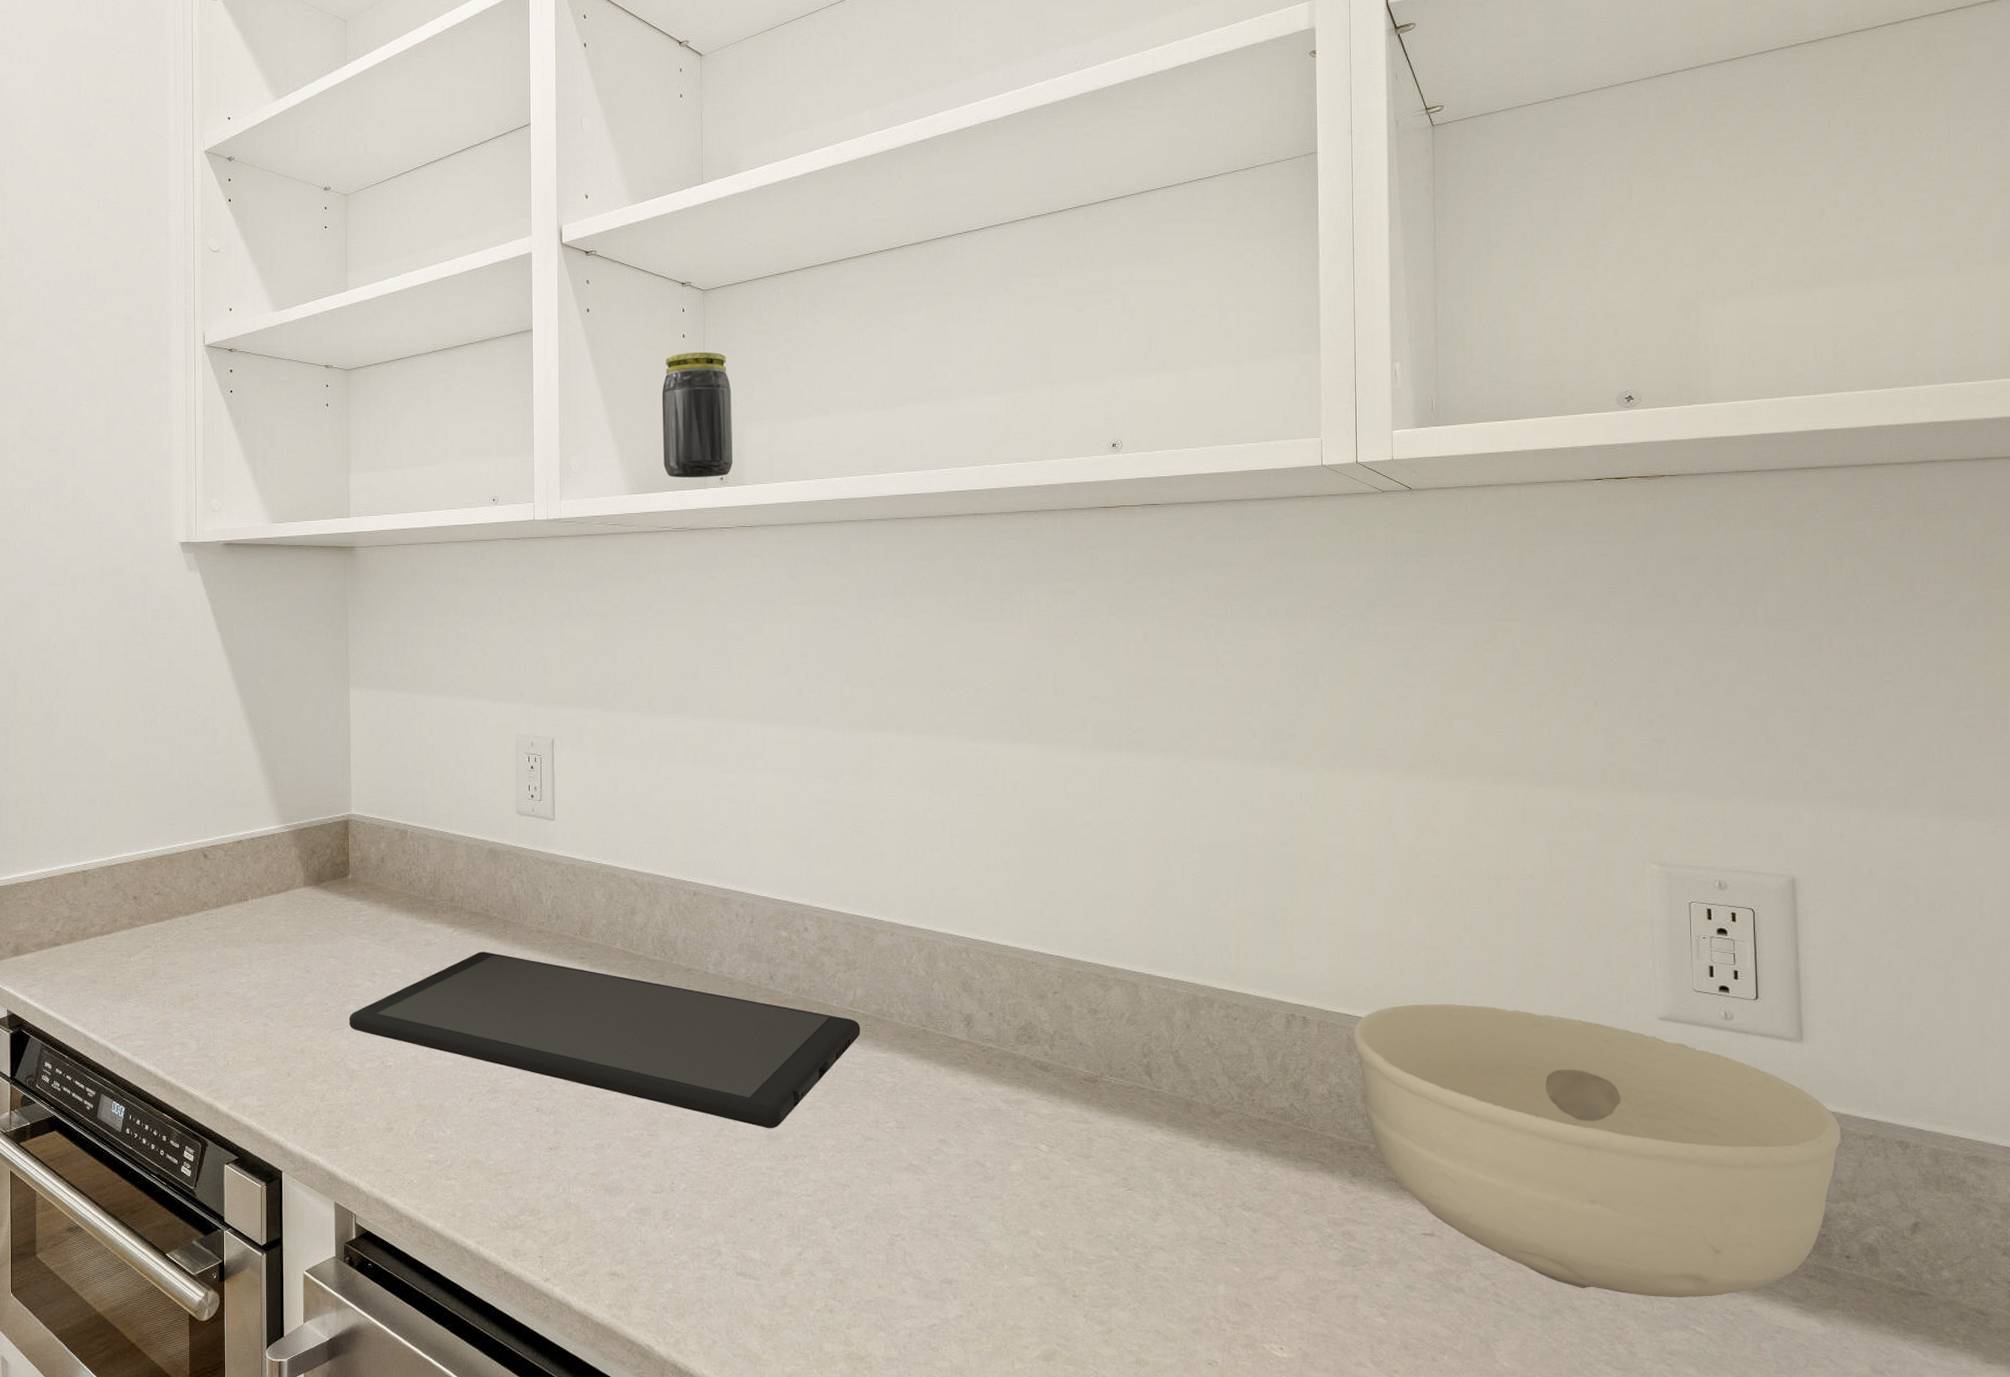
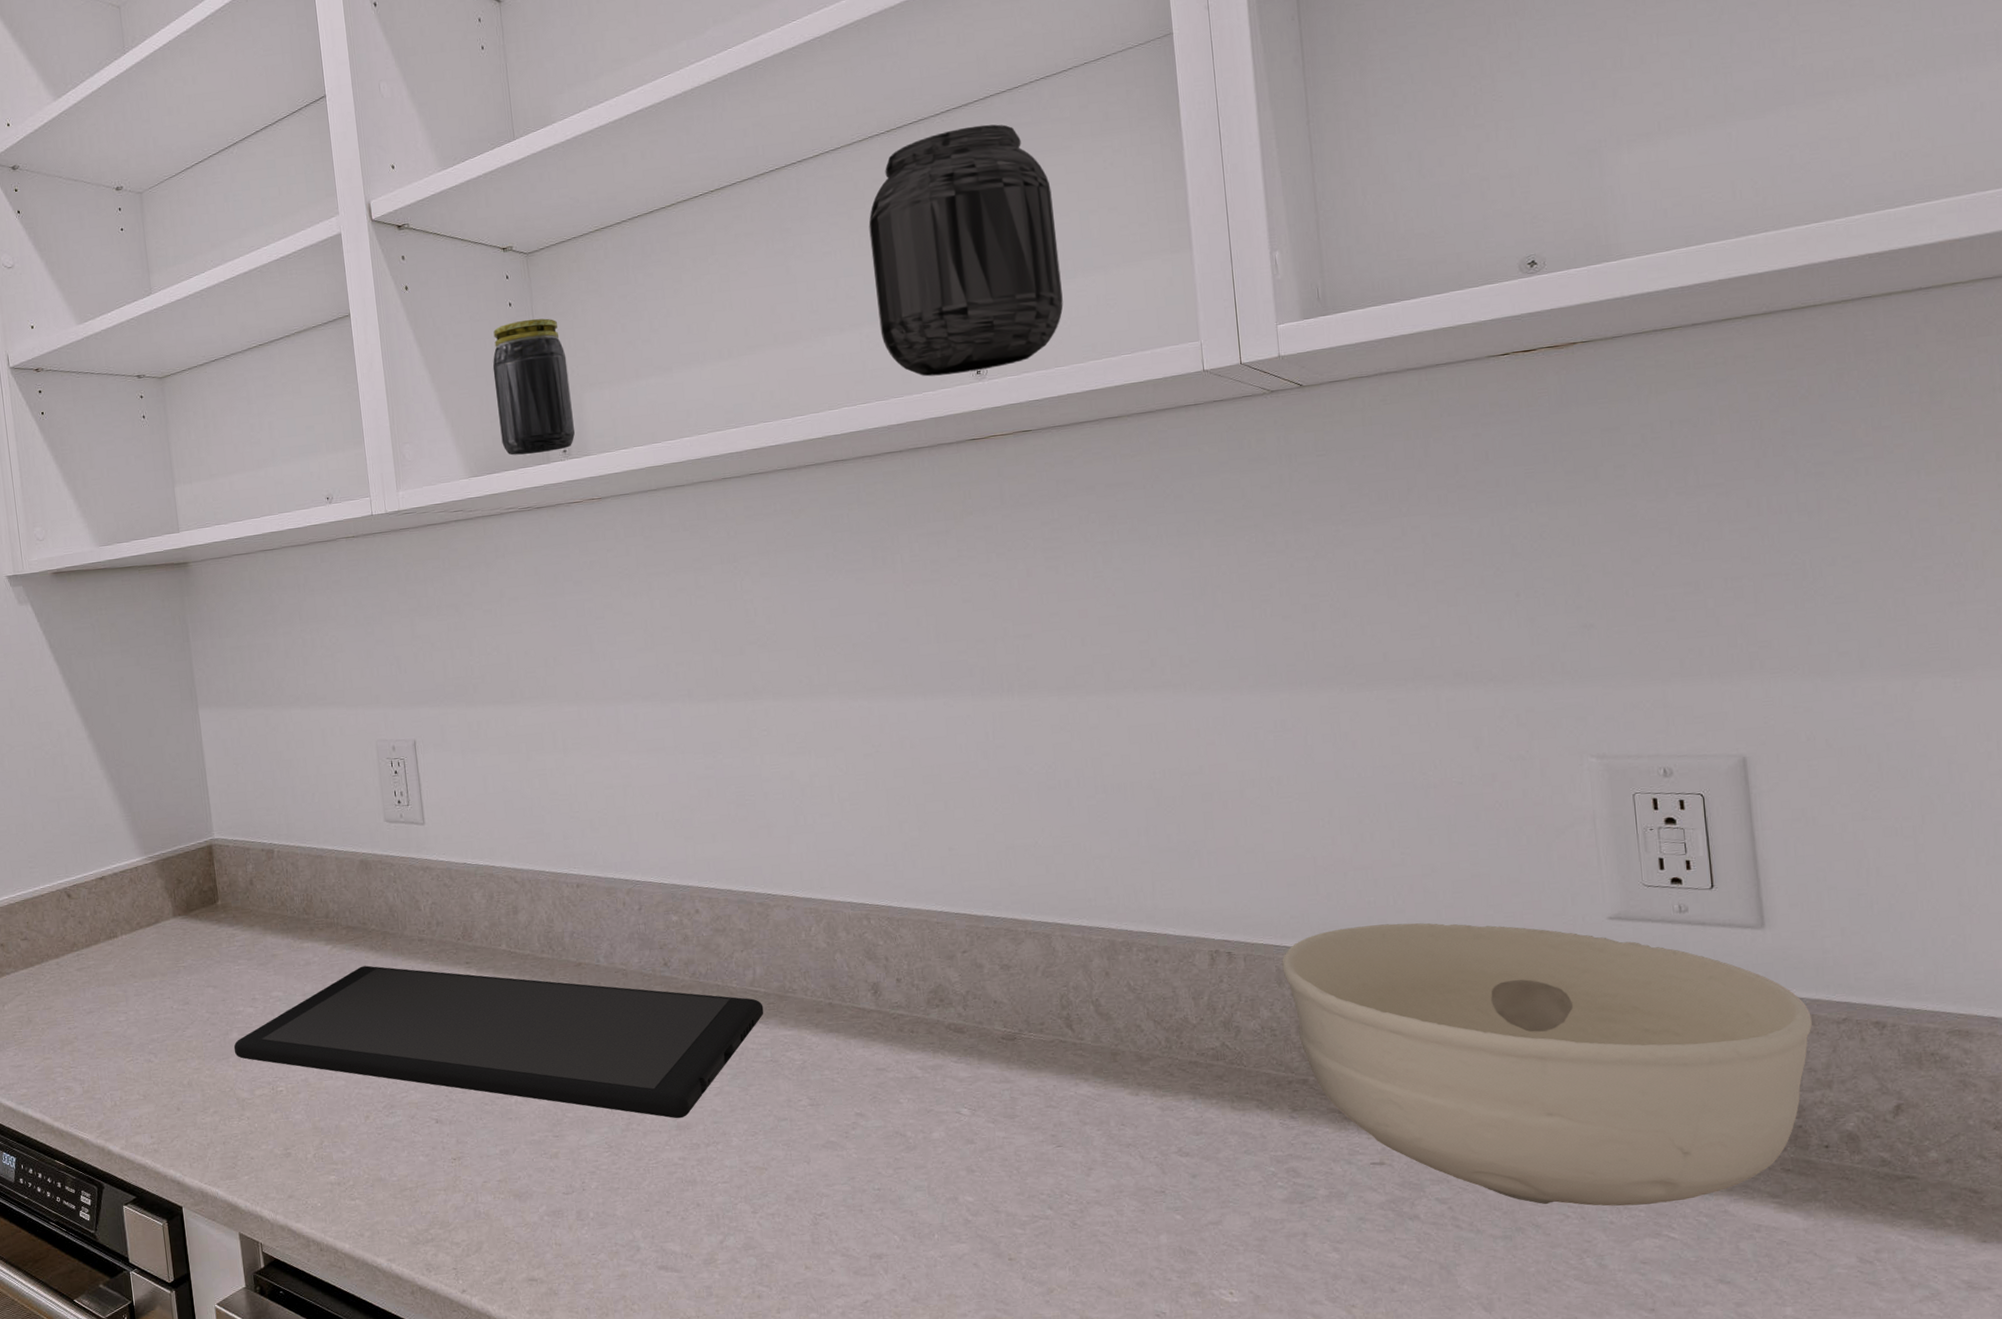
jar: none [1024,217,1198,444] -> present [868,124,1064,377]

